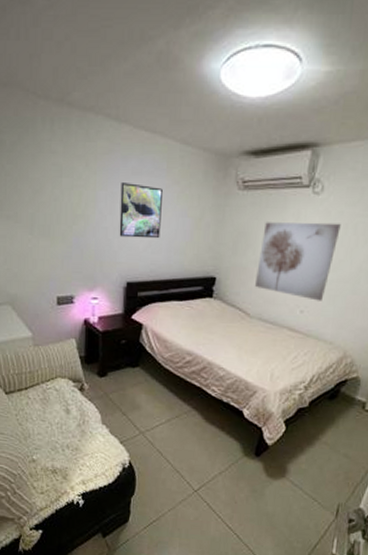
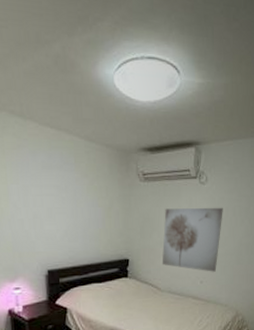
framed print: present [119,181,163,239] -> none [32,175,75,228]

